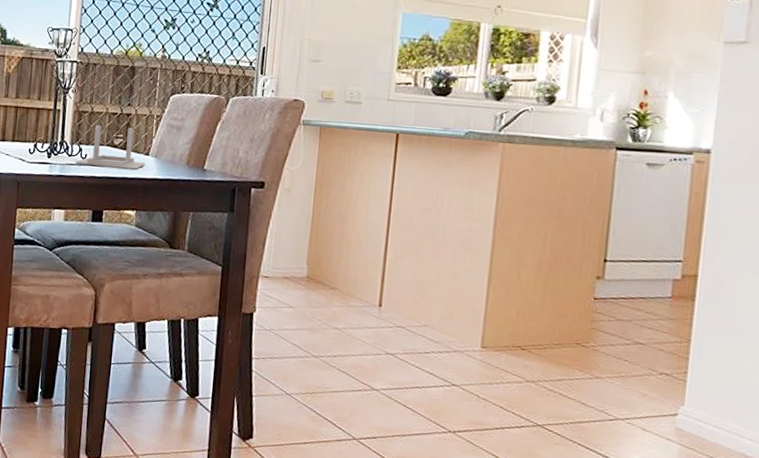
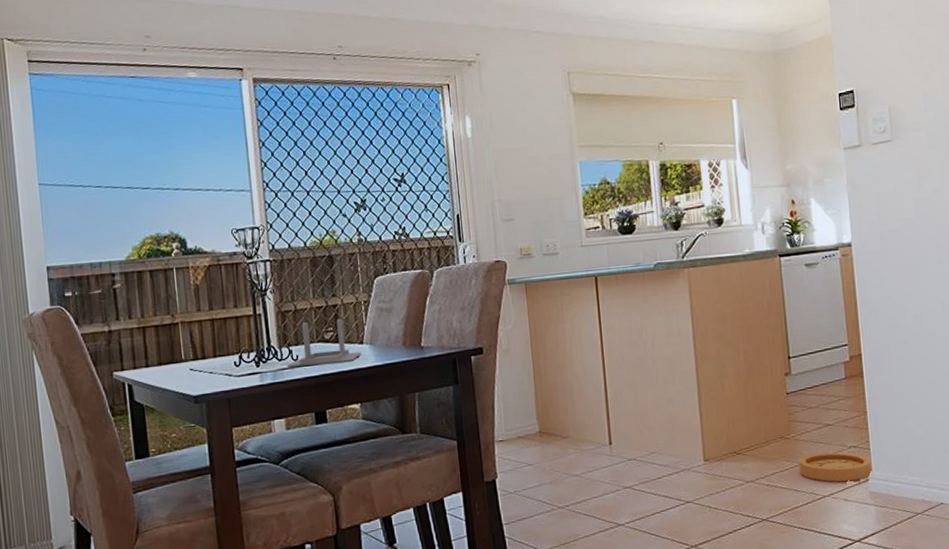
pet bowl: none [592,369,686,413] -> present [799,452,873,482]

